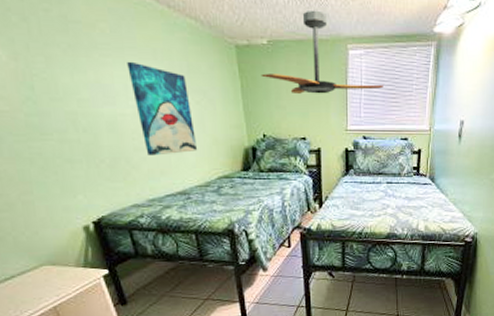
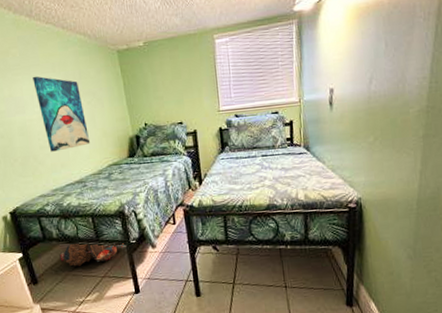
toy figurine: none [155,261,231,287] -> present [59,243,124,266]
ceiling fan: present [261,10,384,94] -> none [139,10,250,84]

